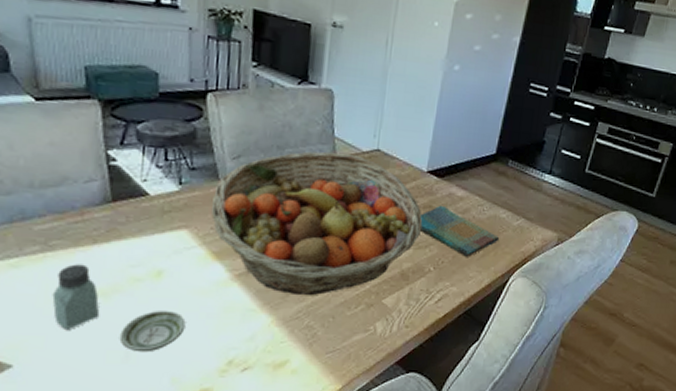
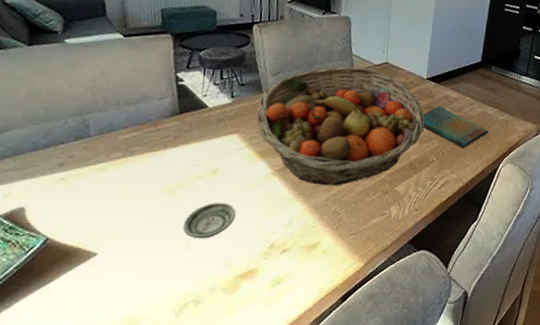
saltshaker: present [52,264,100,329] -> none [131,166,168,221]

